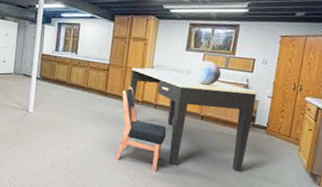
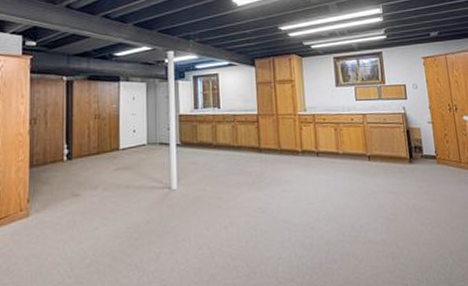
dining chair: present [116,86,166,172] -> none [278,136,336,235]
dining table: present [128,67,257,172] -> none [284,110,425,223]
decorative globe: present [192,60,222,86] -> none [347,93,377,122]

